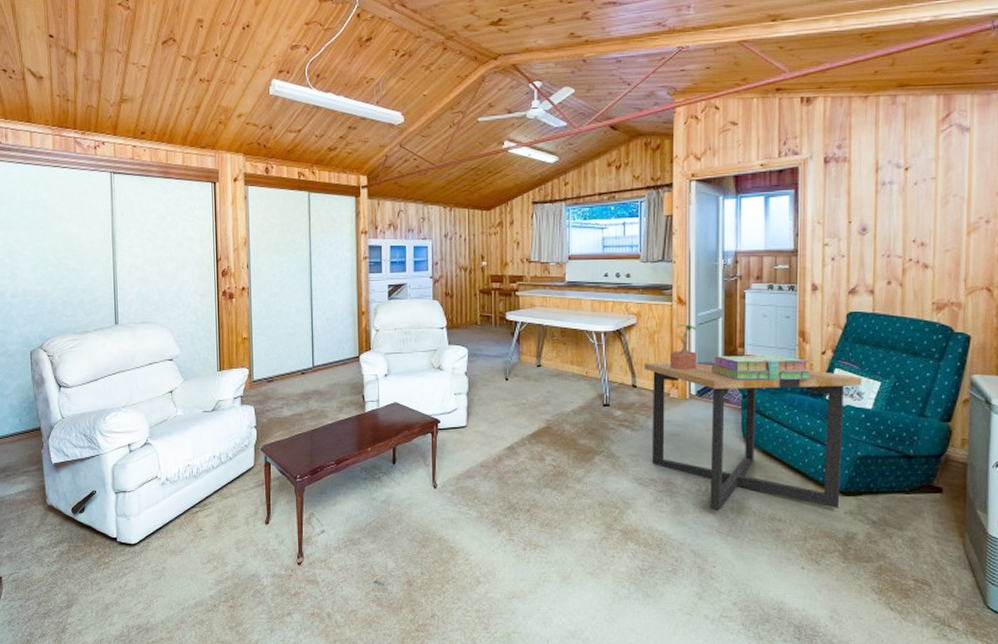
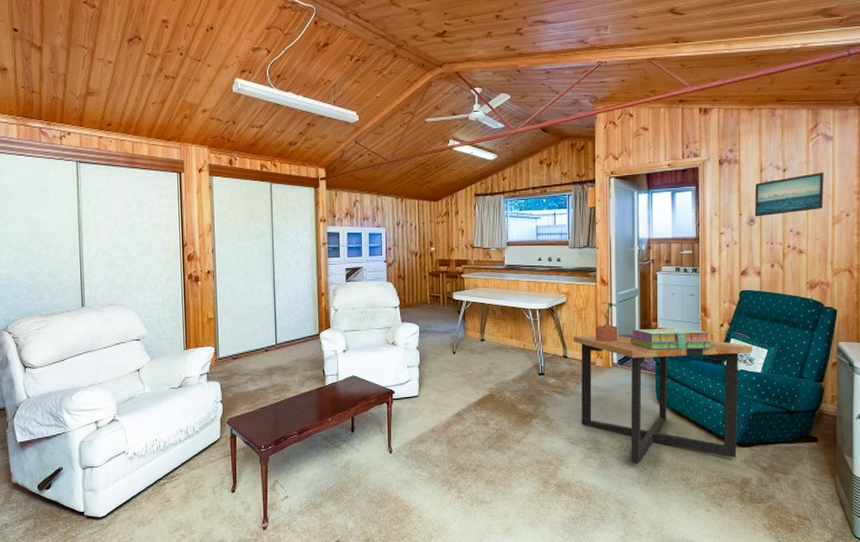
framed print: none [867,170,958,225] -> present [754,172,824,217]

